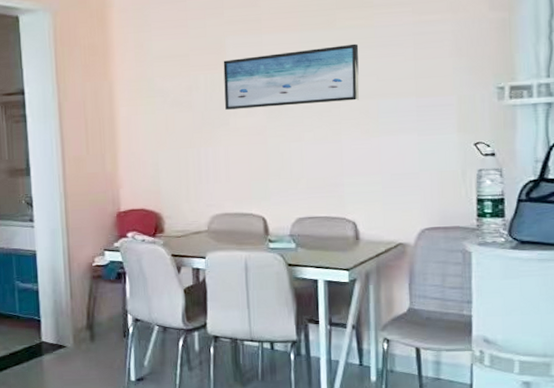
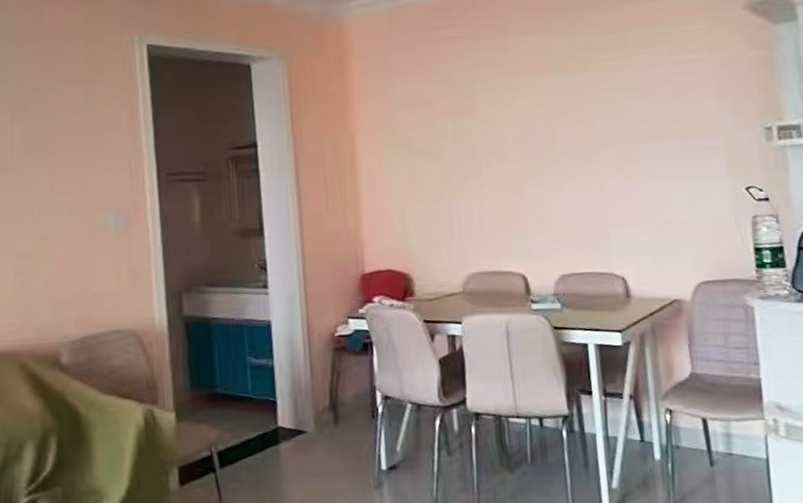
wall art: present [223,43,359,110] -> none [472,85,619,159]

